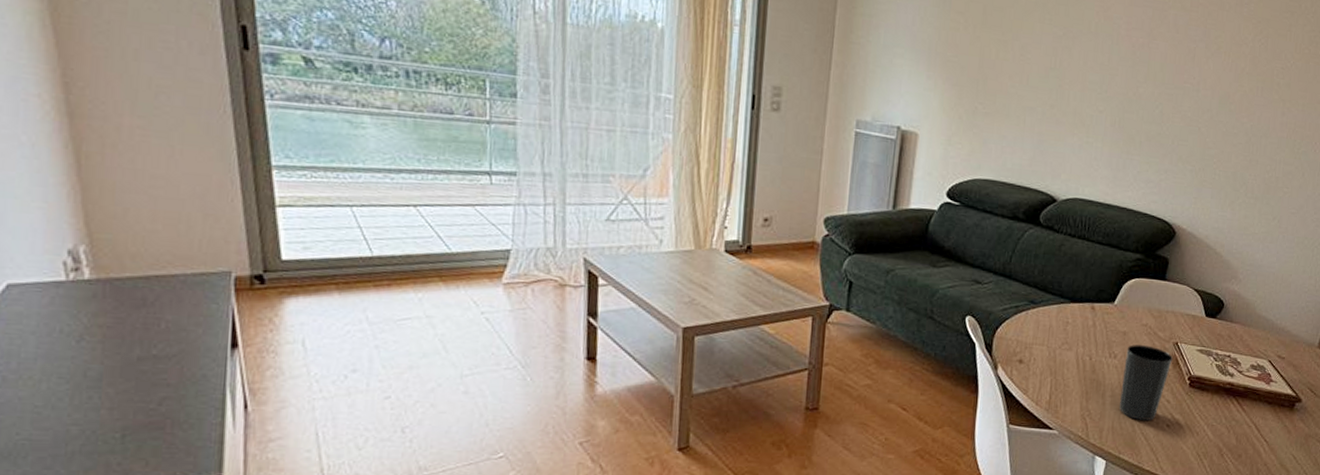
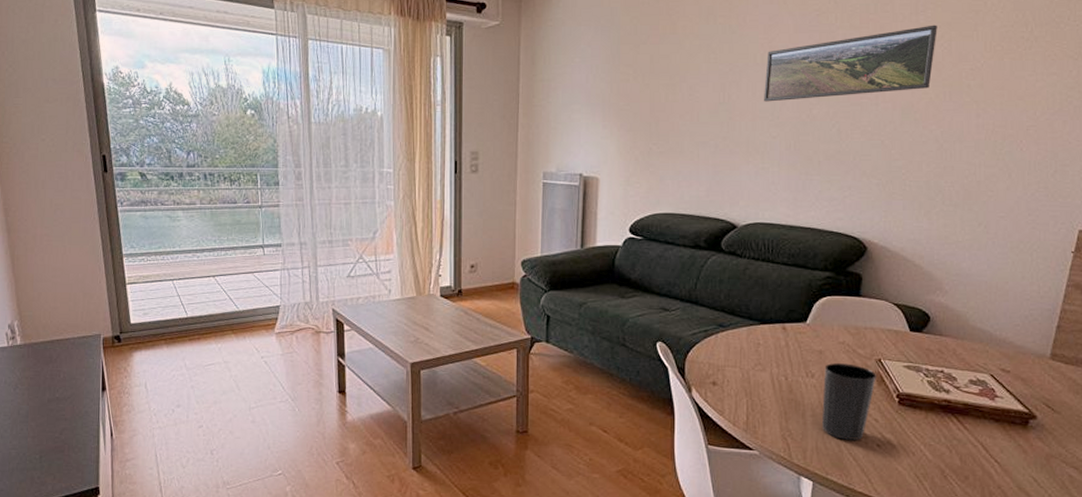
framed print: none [1094,19,1258,82] -> present [764,25,937,102]

